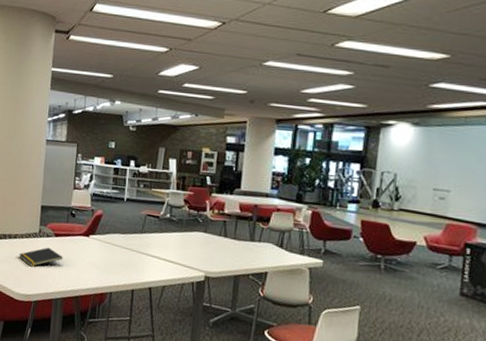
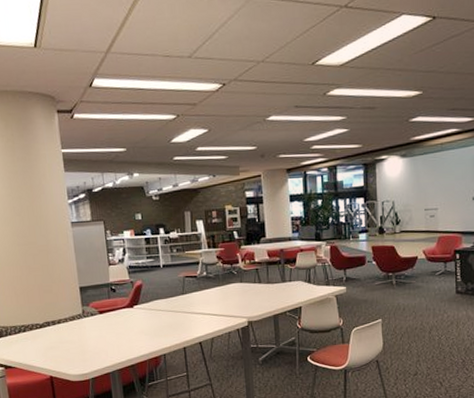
notepad: present [19,247,63,267] -> none [67,325,112,347]

